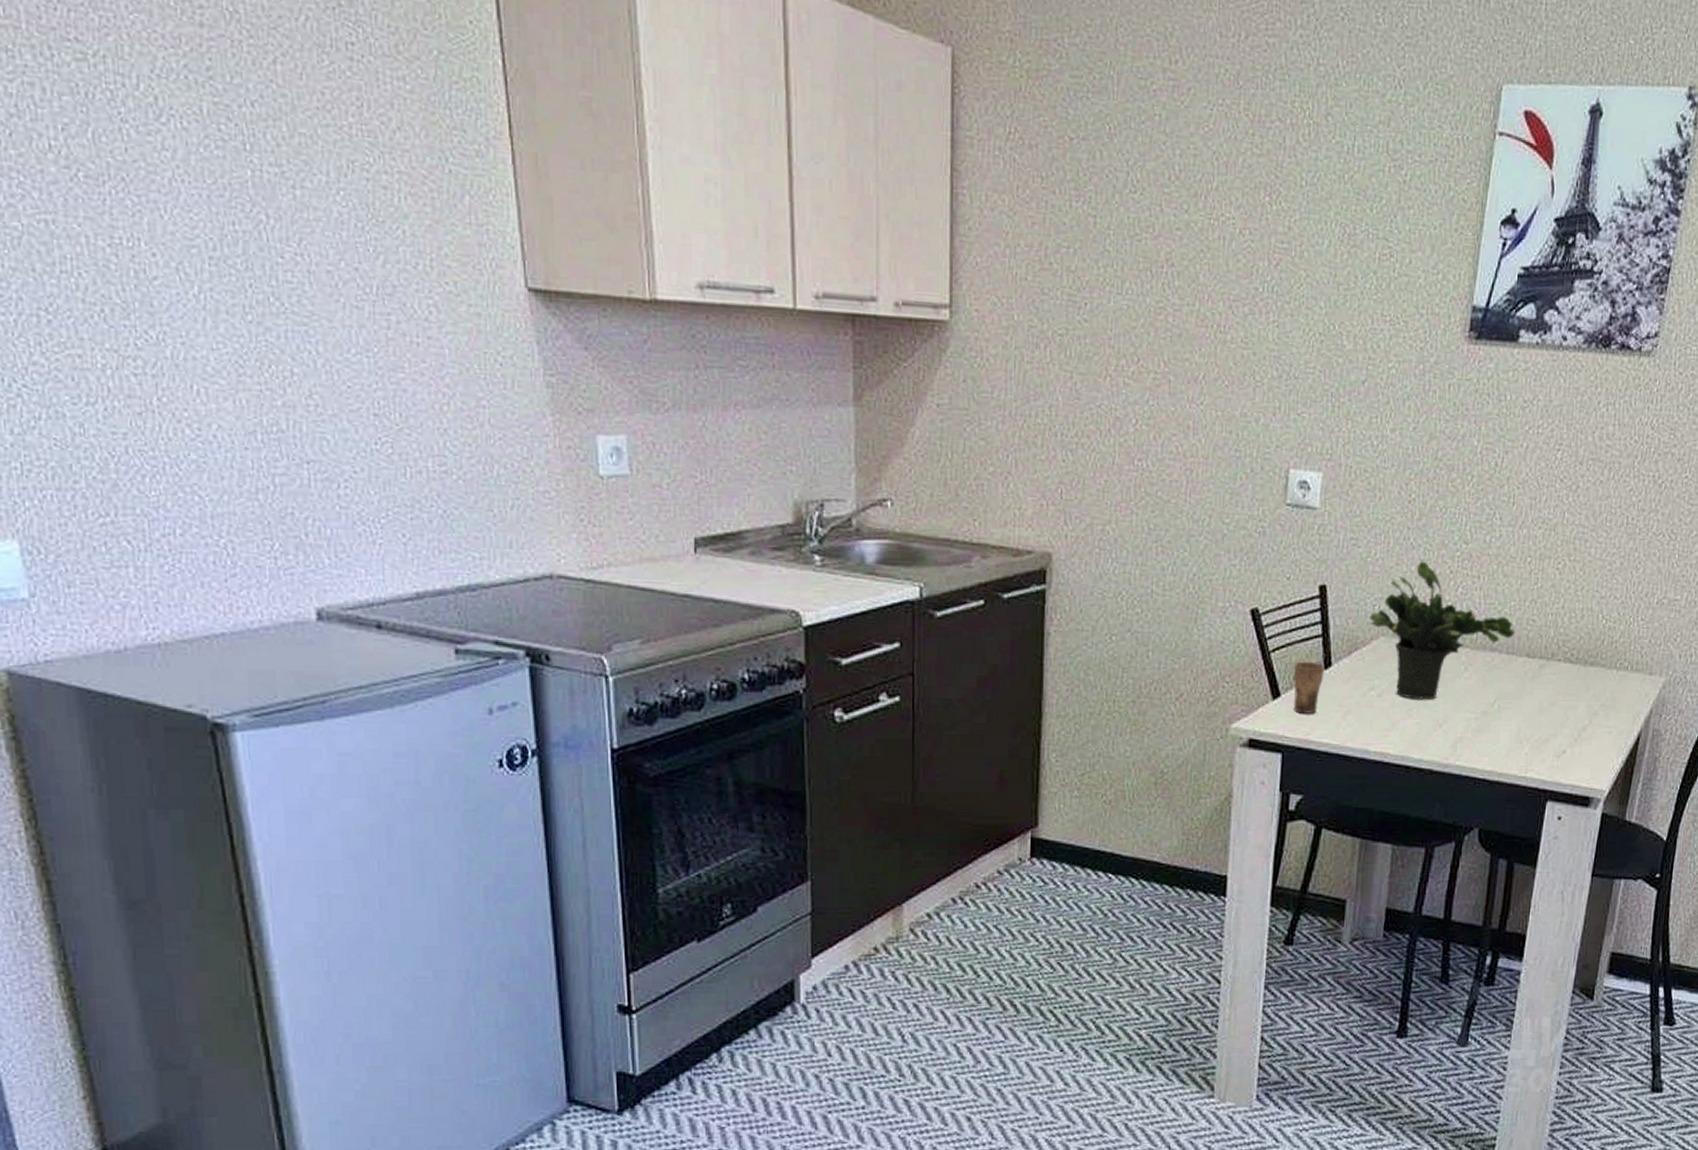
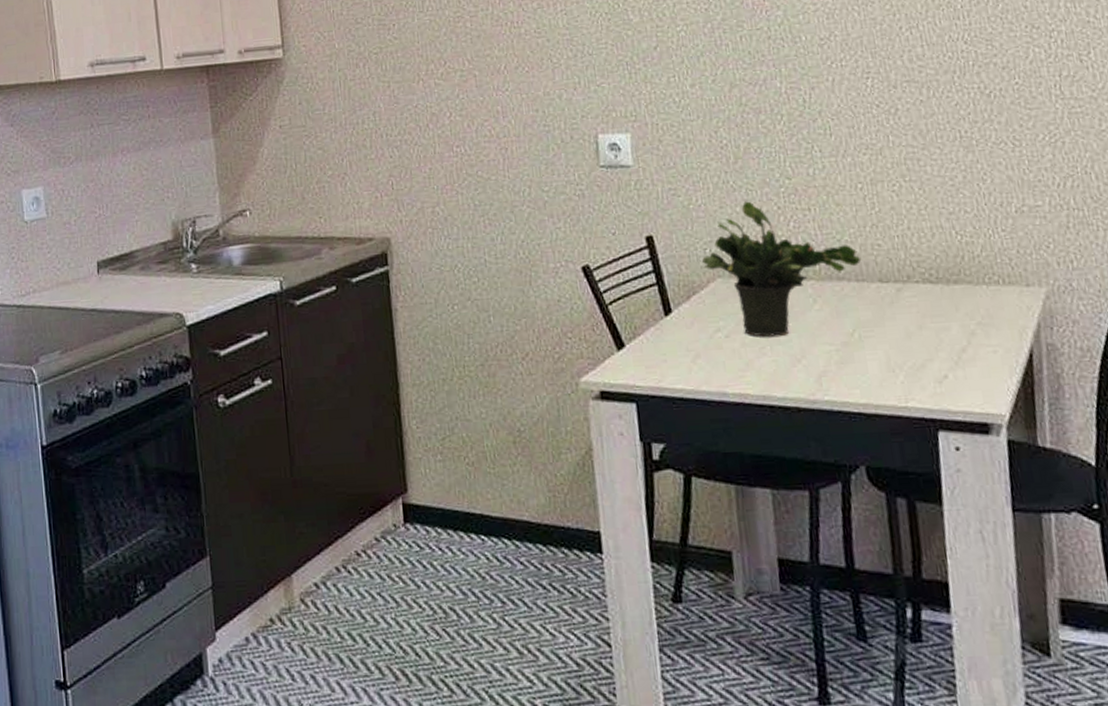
cup: present [1294,653,1325,714] -> none [634,300,666,362]

